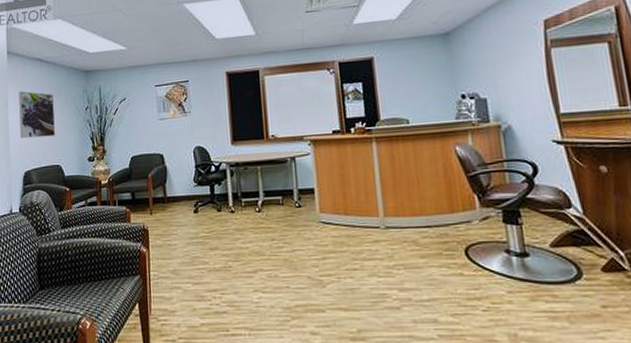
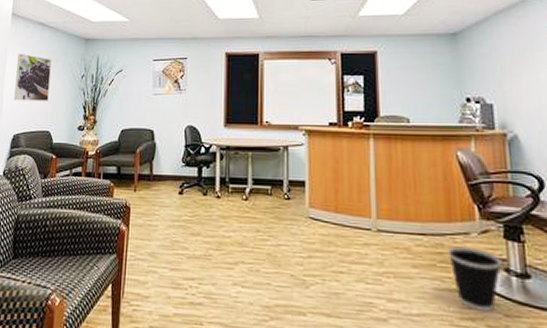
wastebasket: none [452,234,503,290] -> present [448,246,502,312]

